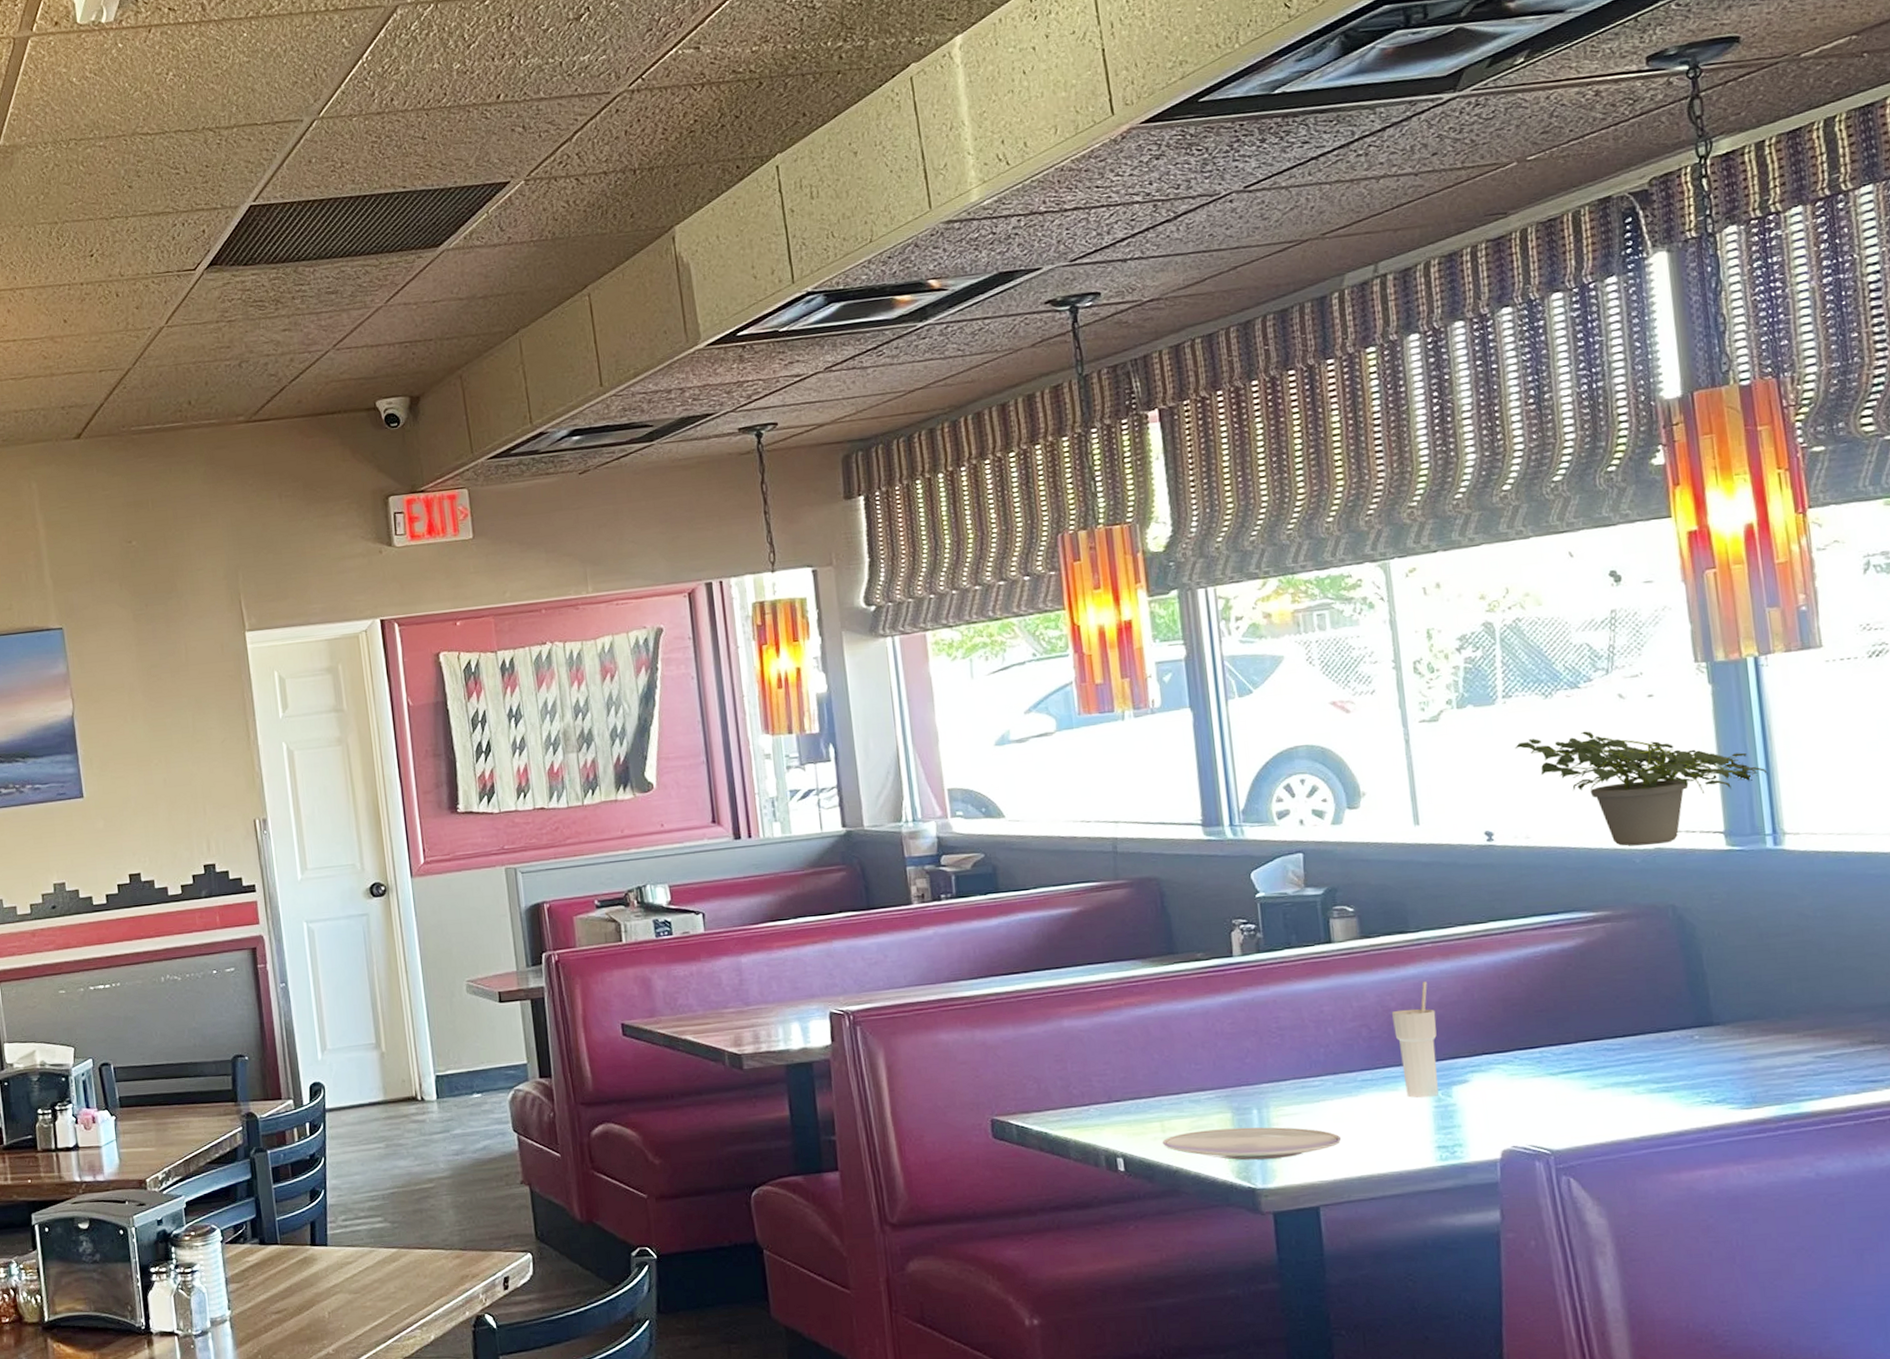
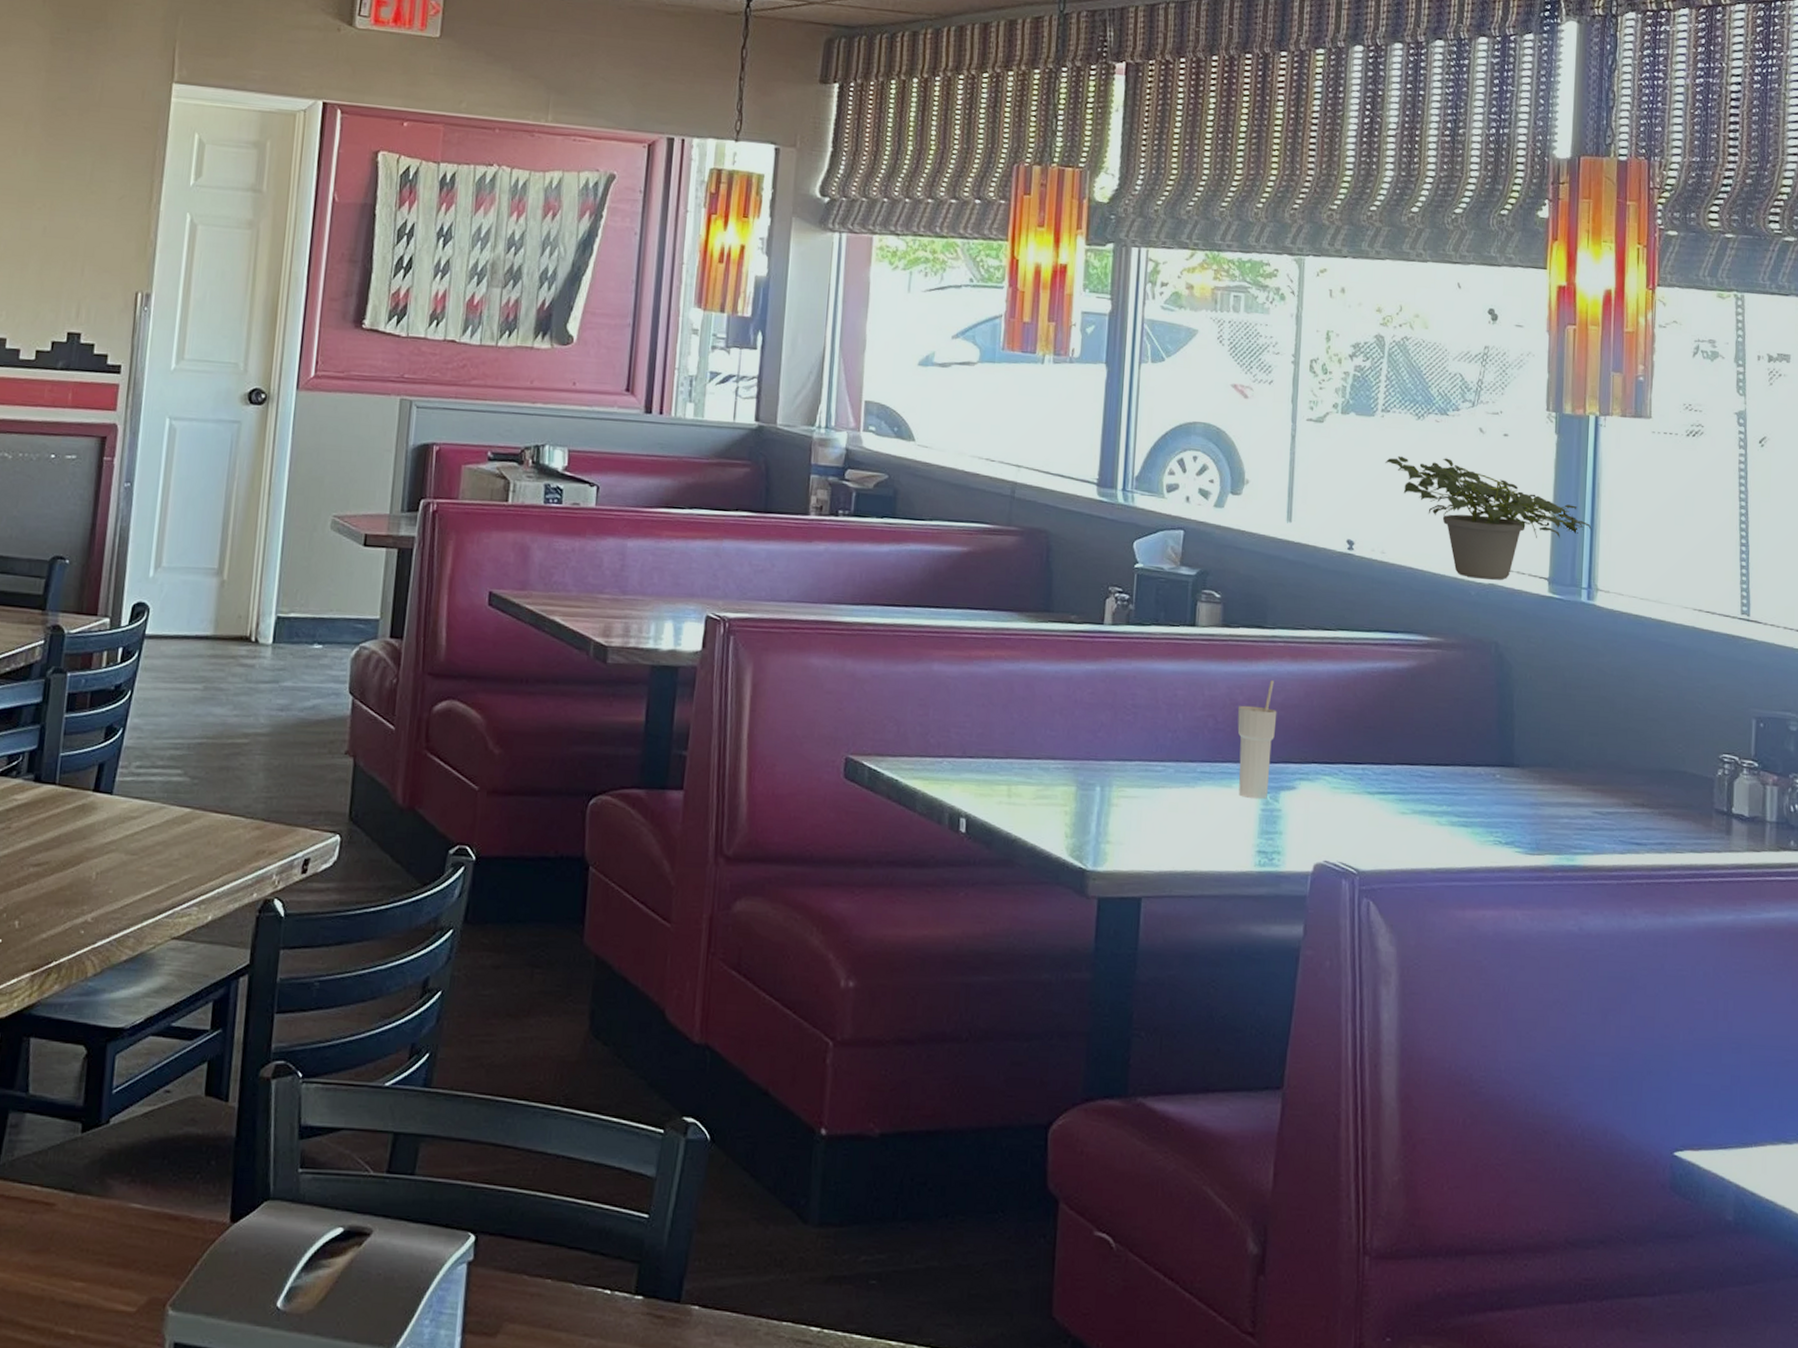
plate: present [1162,1127,1342,1161] -> none [1005,800,1173,842]

